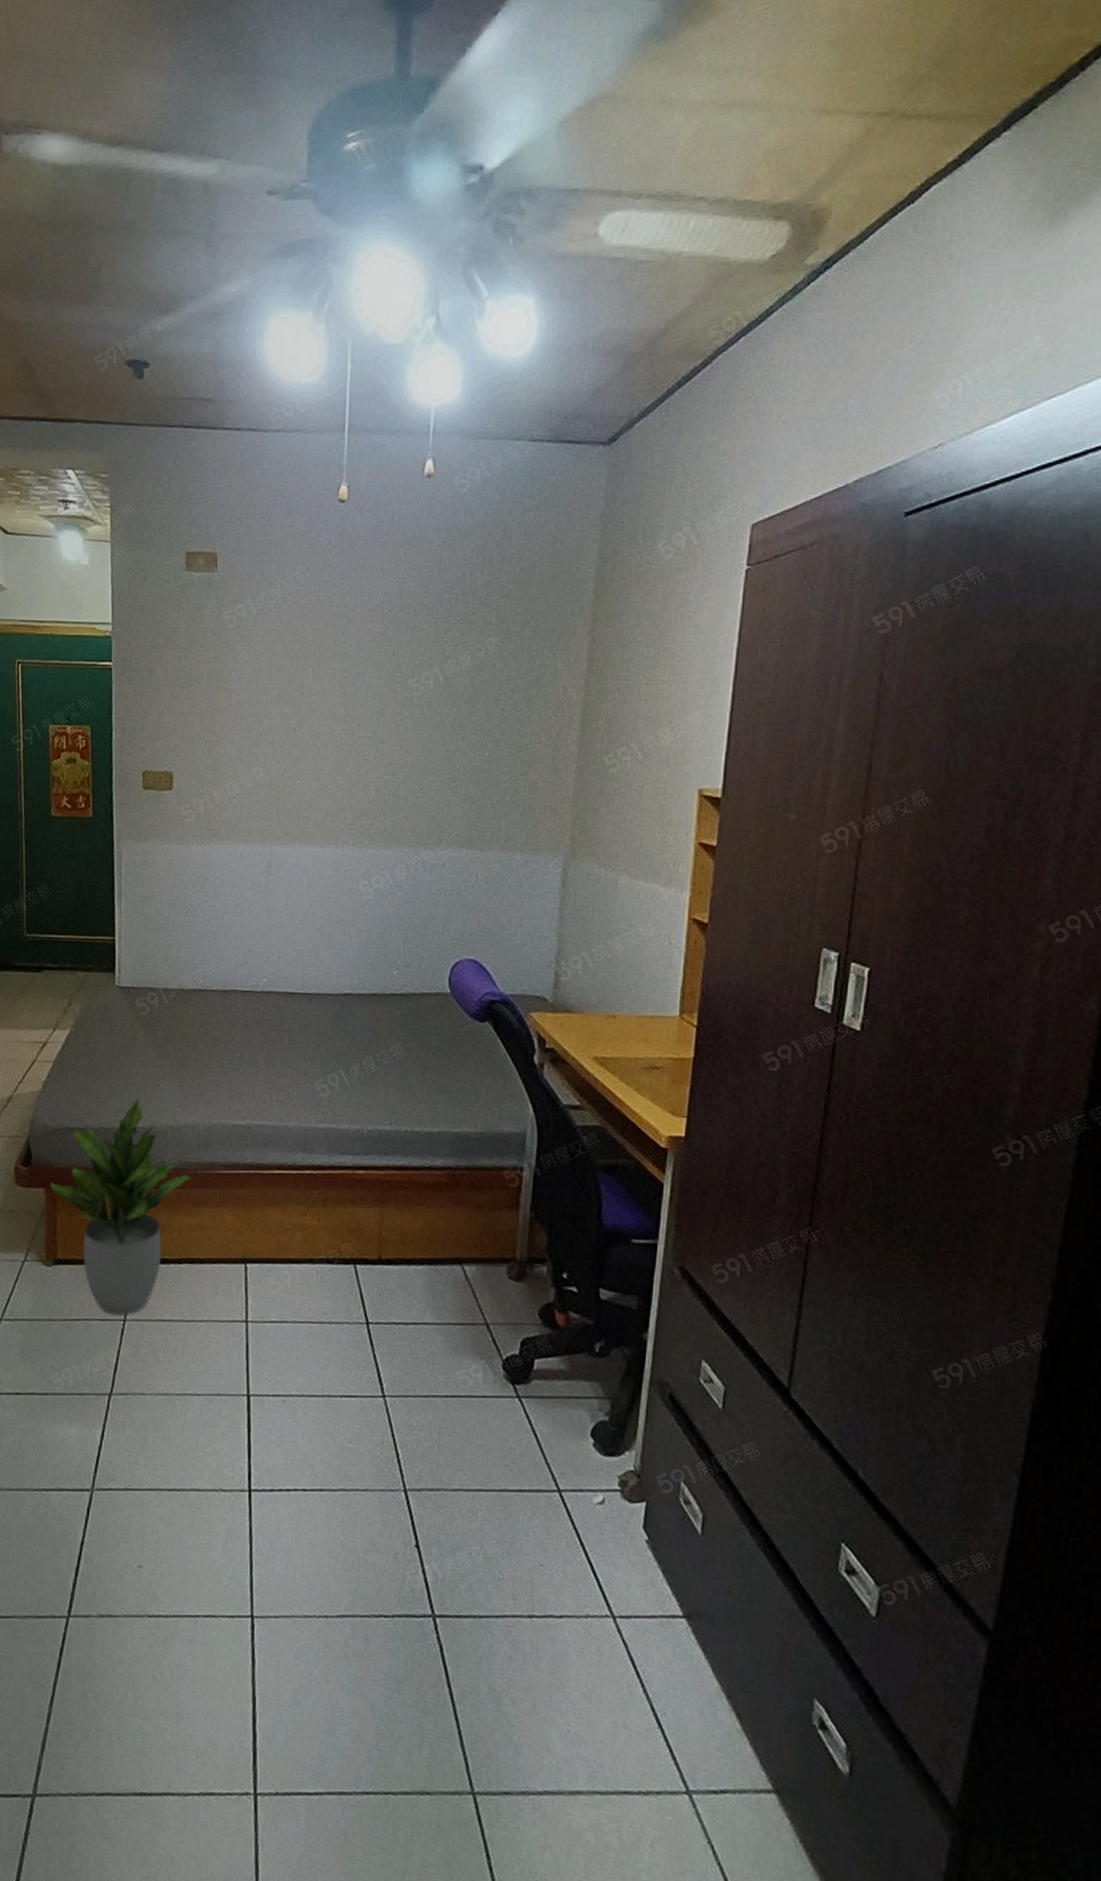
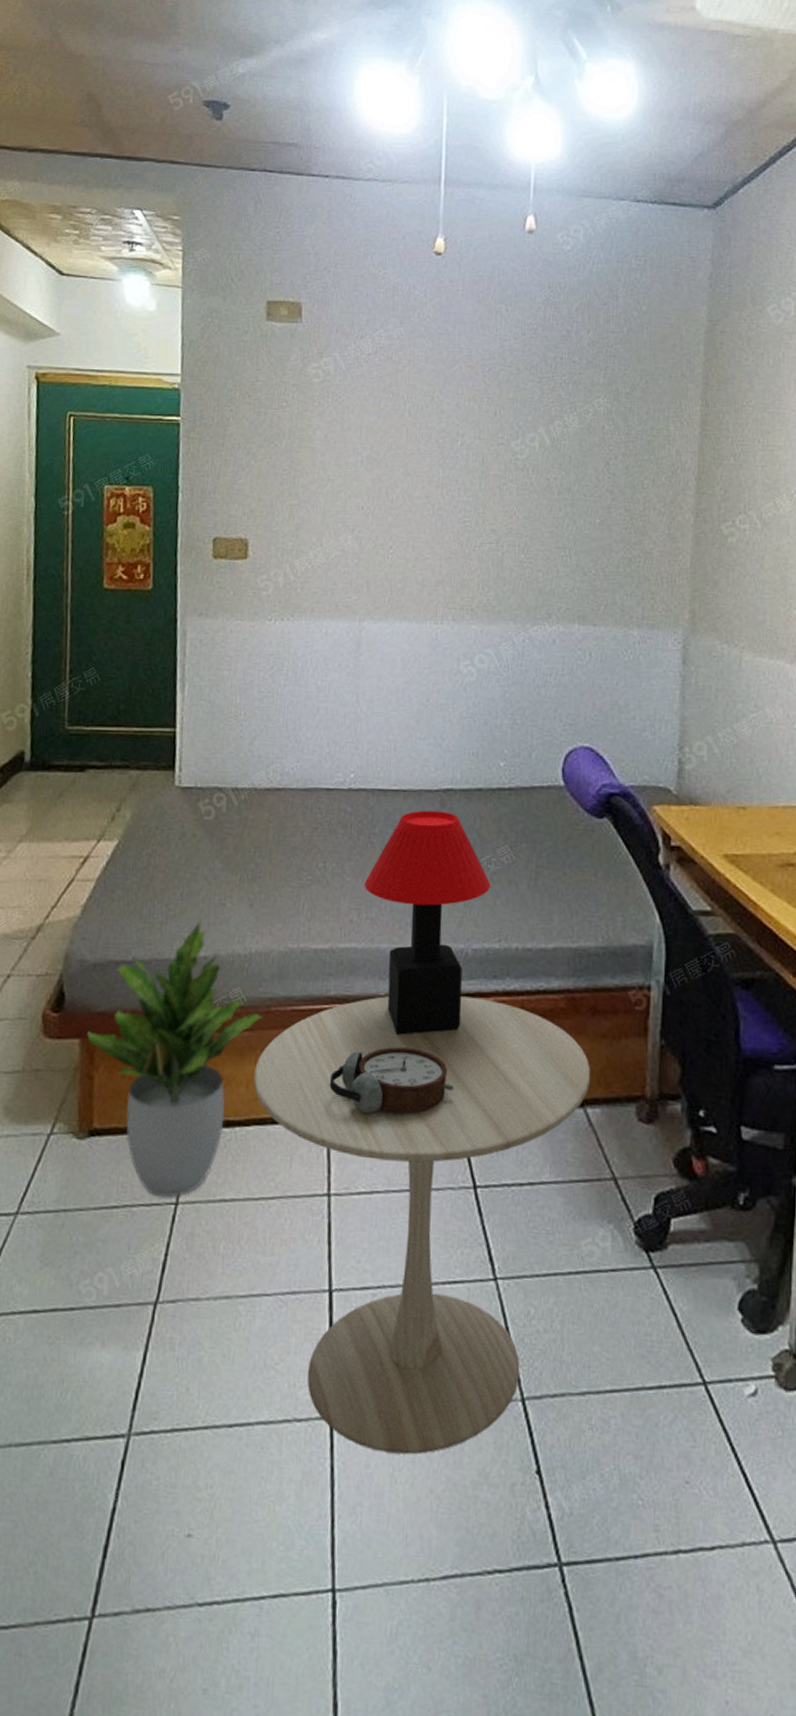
side table: none [184,1165,469,1524] -> present [253,996,591,1455]
alarm clock: none [246,1207,350,1261] -> present [329,1047,454,1114]
table lamp: none [275,1011,384,1199] -> present [364,810,491,1035]

